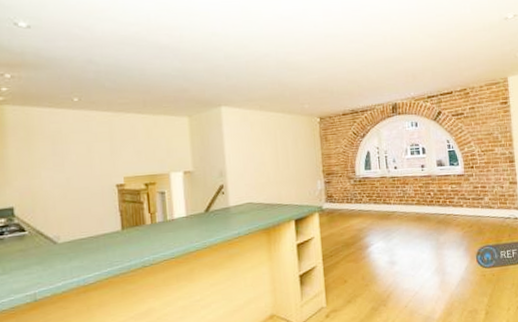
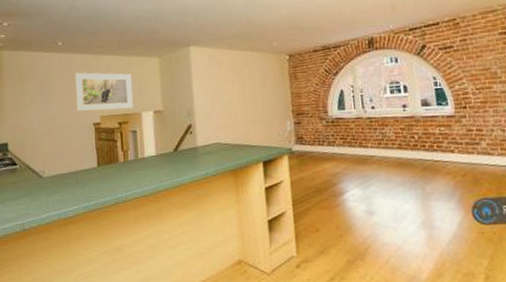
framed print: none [94,130,161,172] -> present [75,72,133,111]

